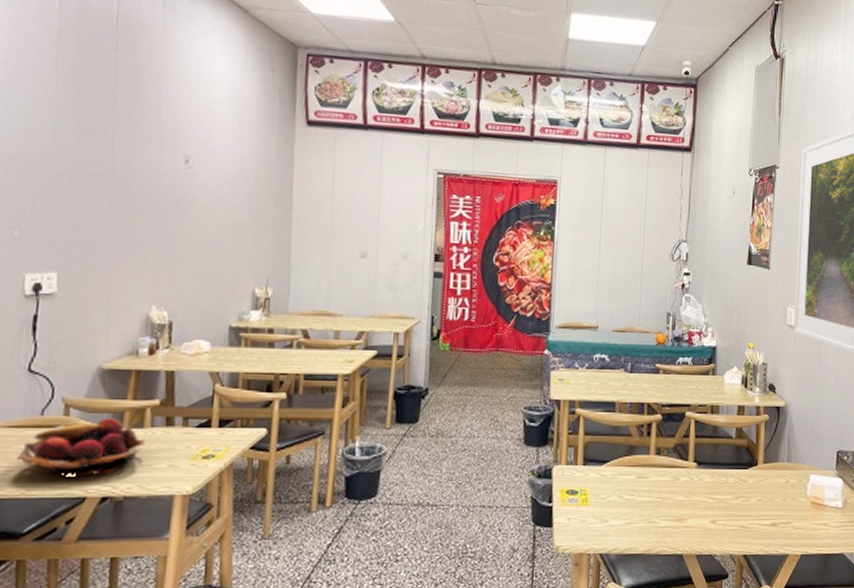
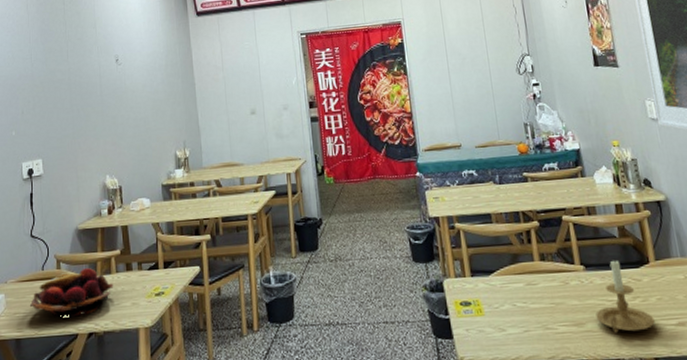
candle holder: none [698,458,751,530] -> present [595,258,655,333]

